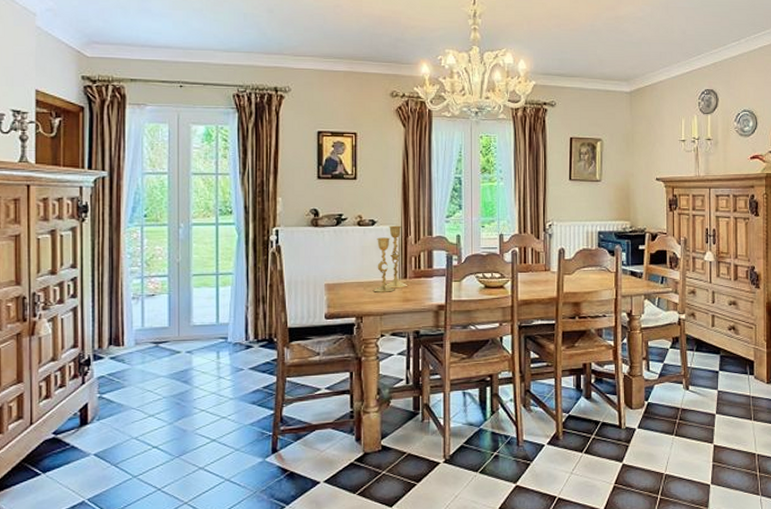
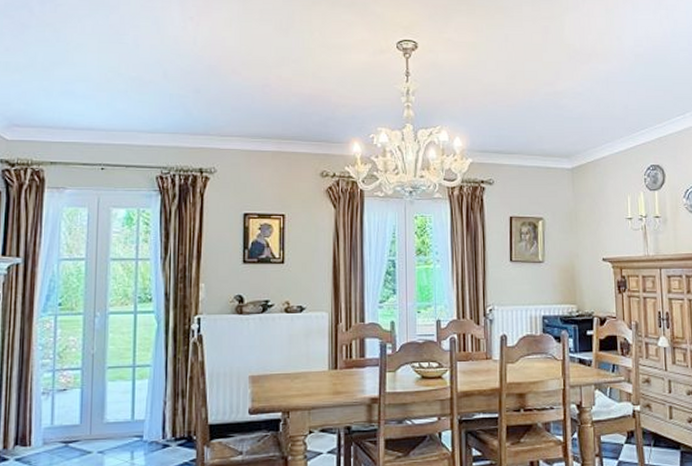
candlestick: present [373,225,408,292] -> none [301,312,339,385]

